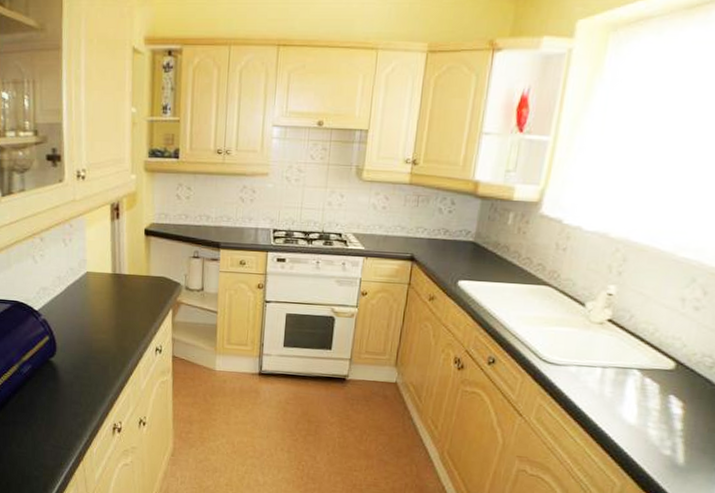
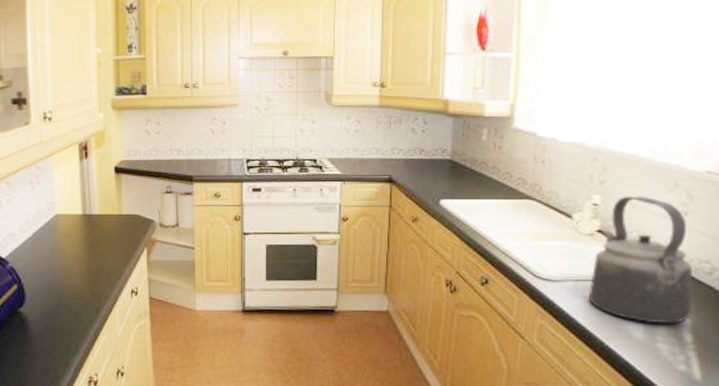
kettle: none [588,288,697,412] -> present [588,196,694,323]

